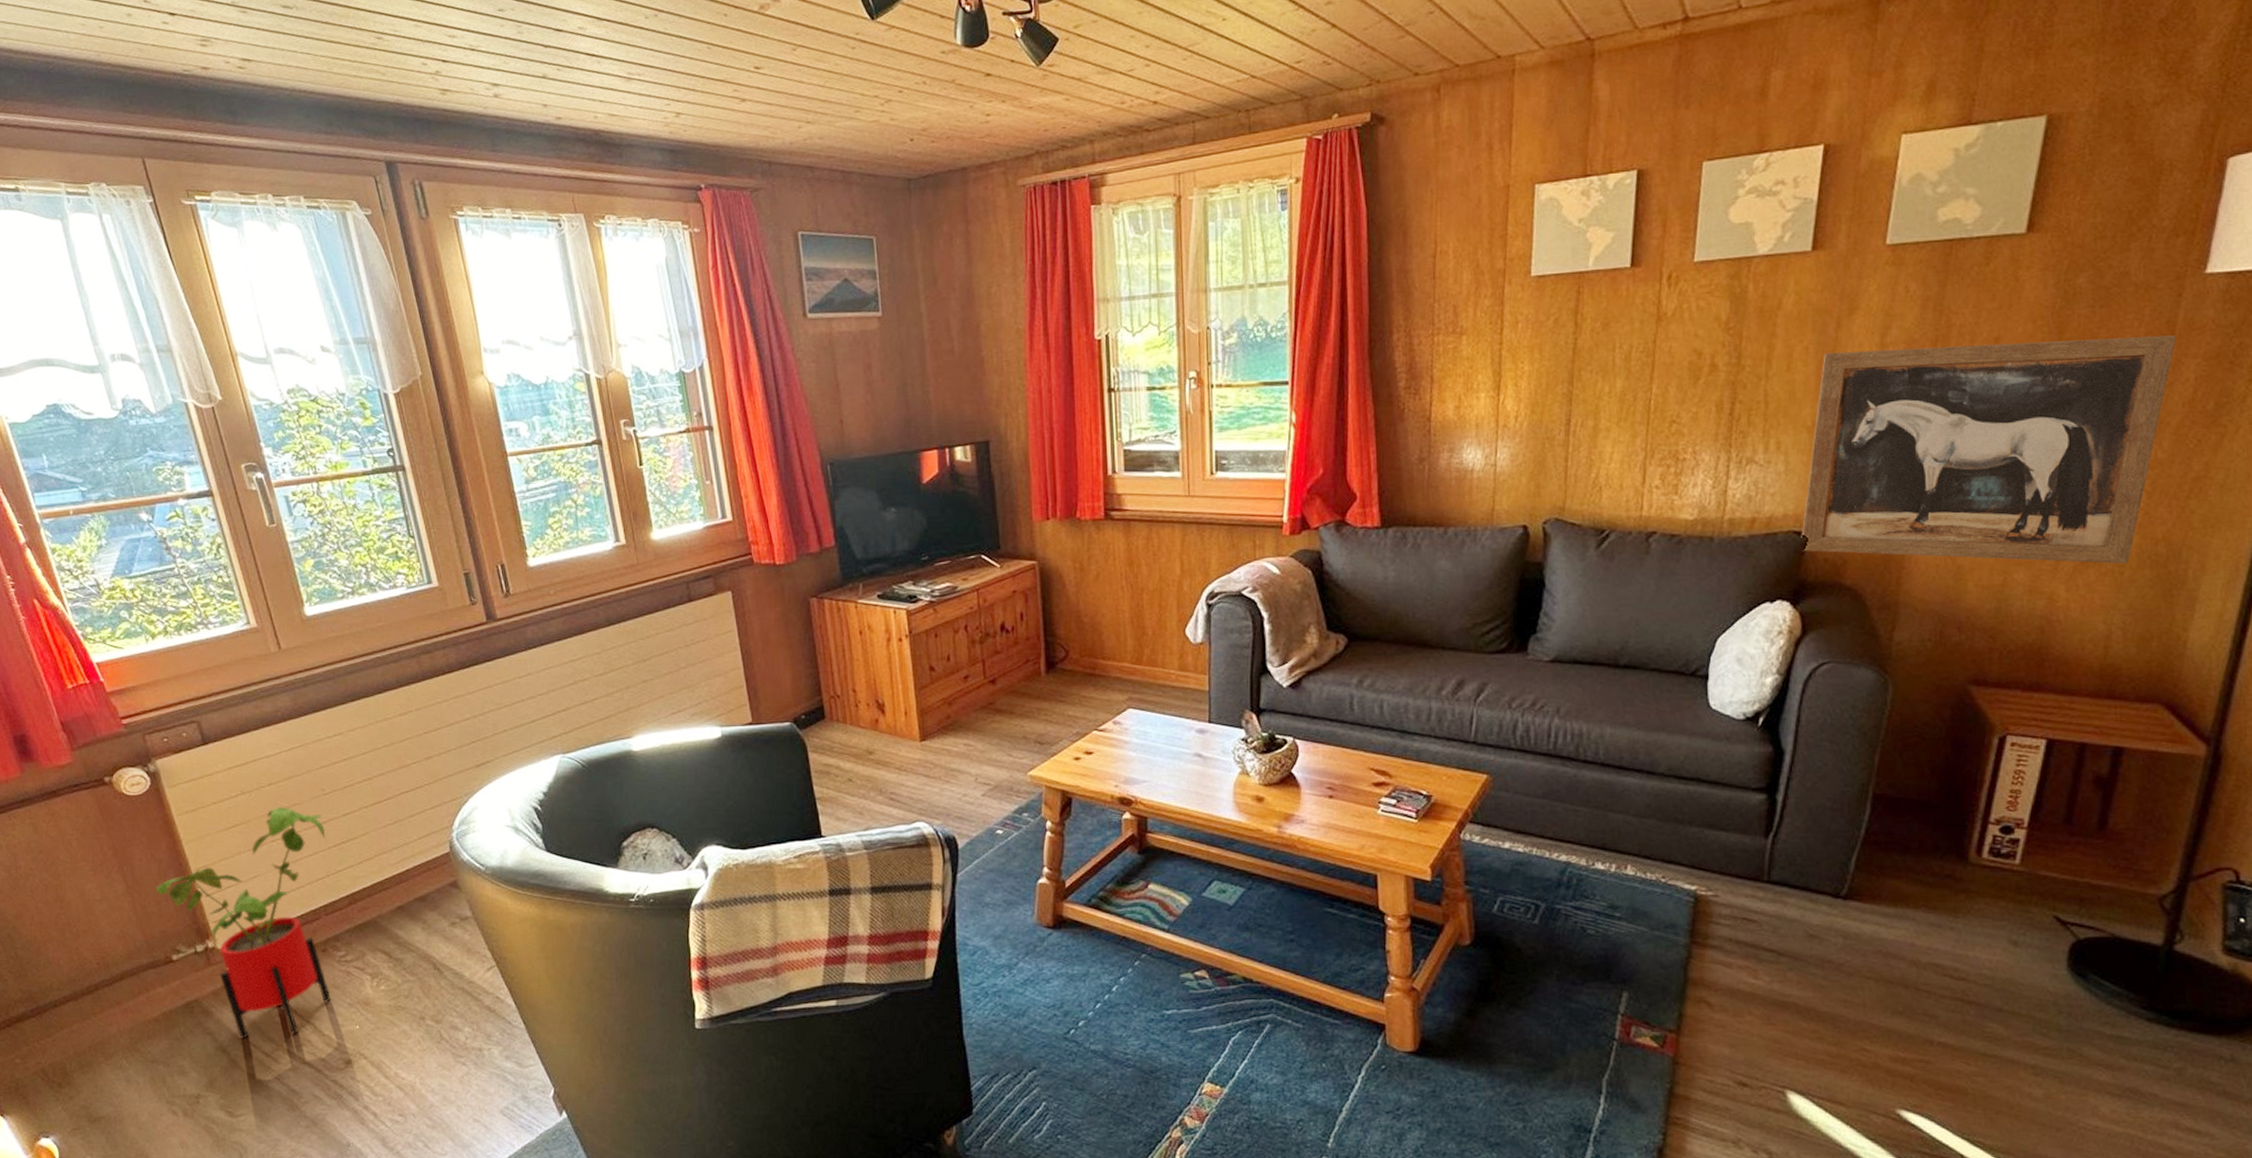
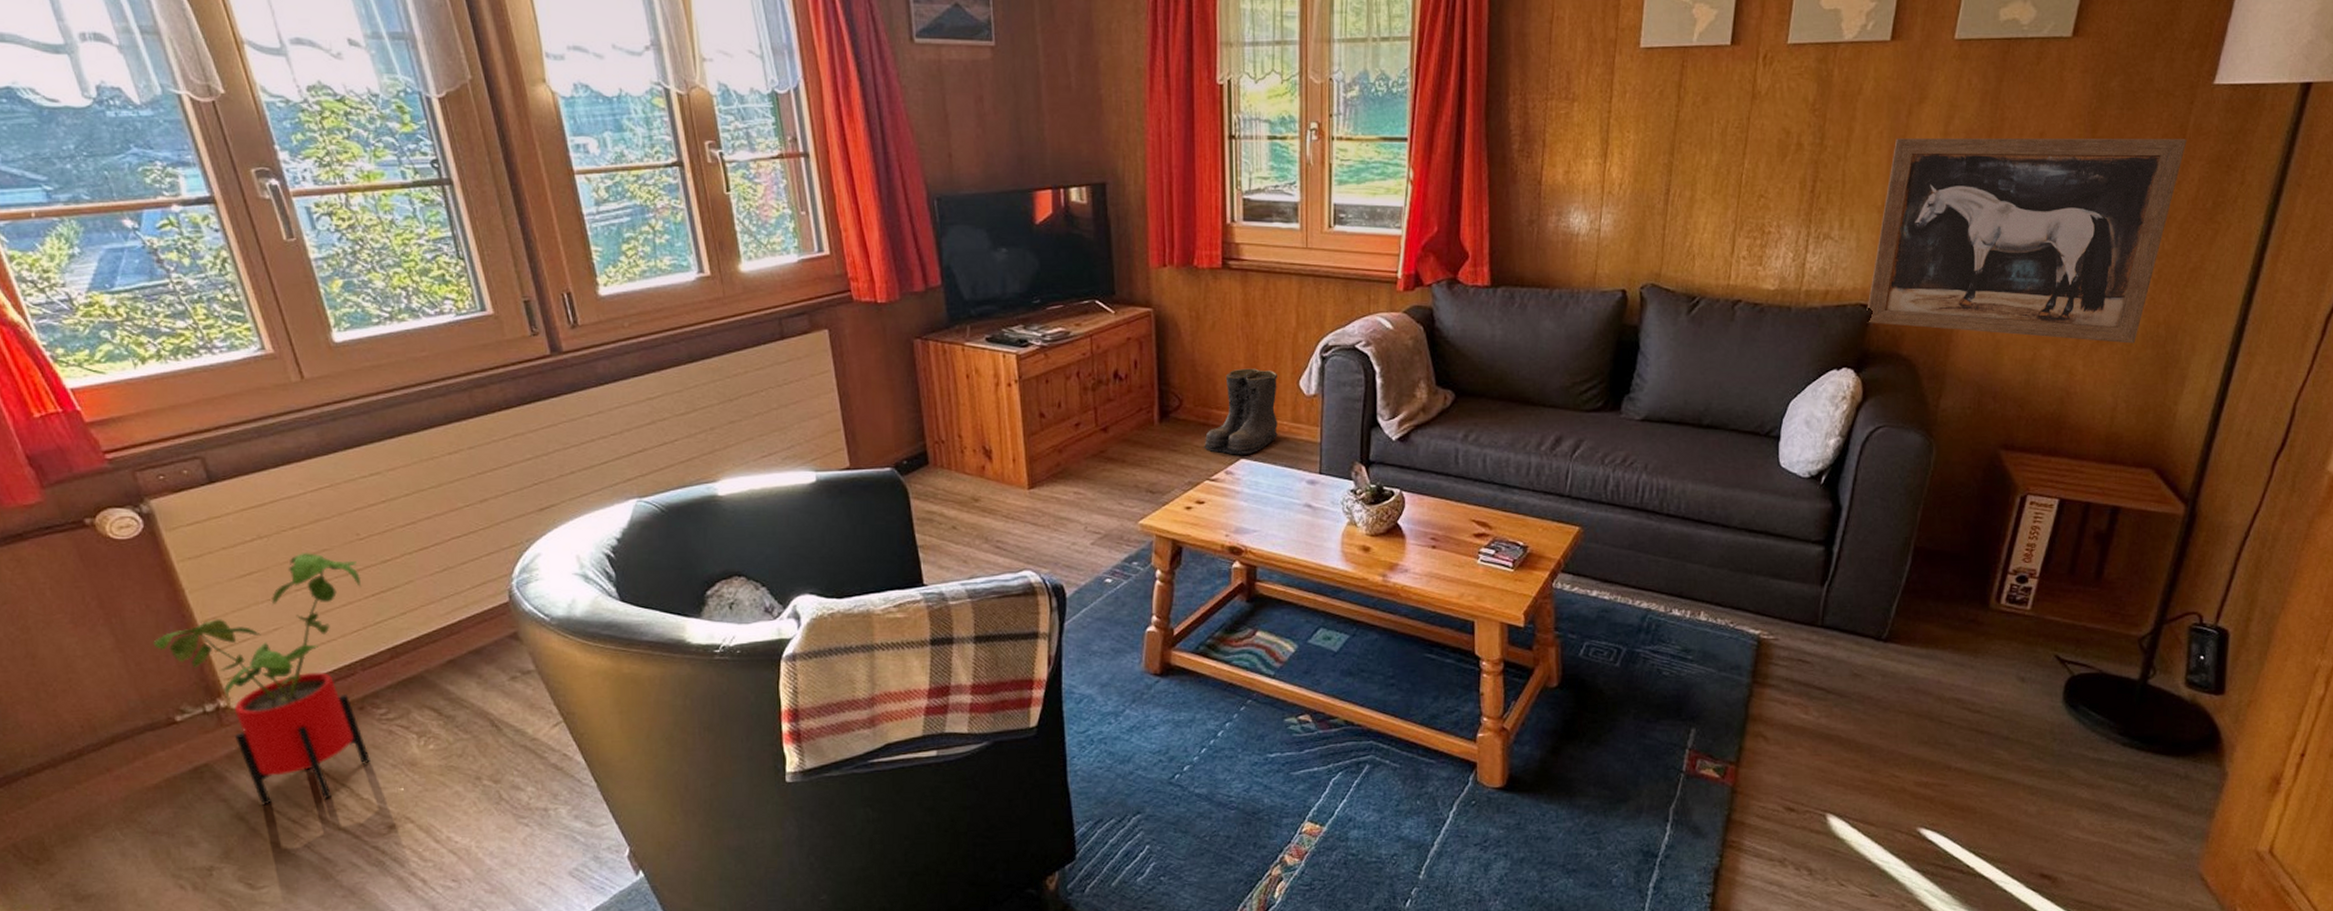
boots: none [1091,617,1168,705] -> present [1204,368,1280,455]

